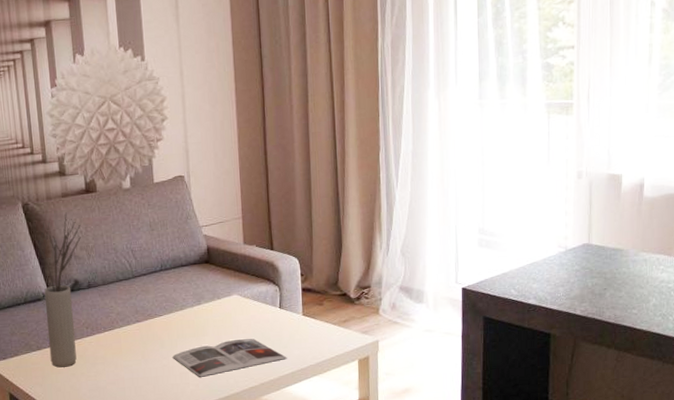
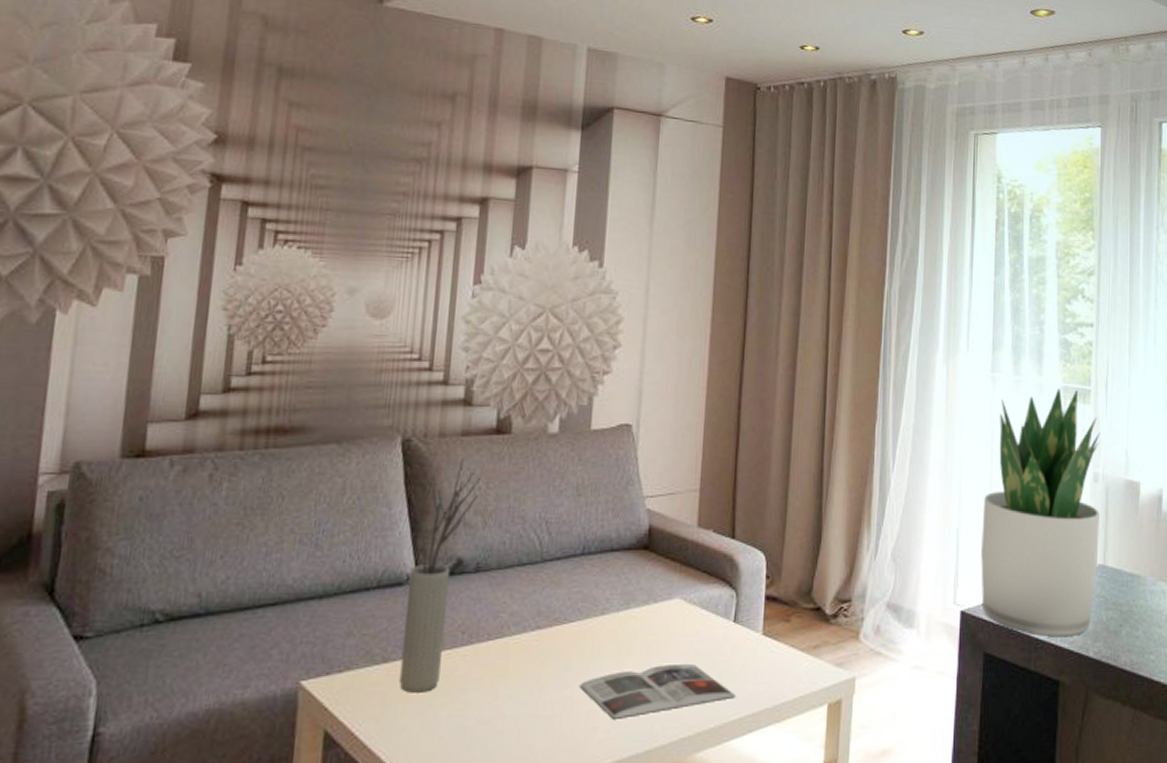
planter: none [477,105,584,302] -> present [981,388,1100,636]

